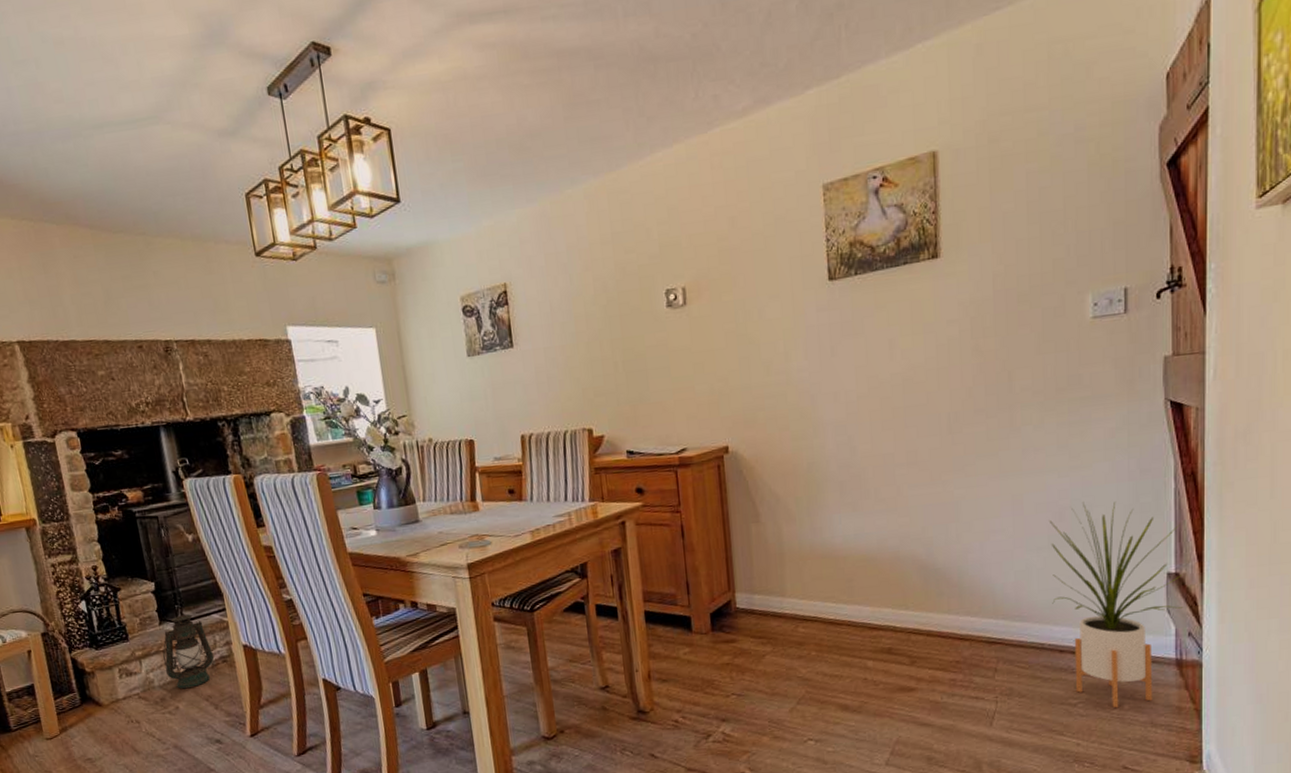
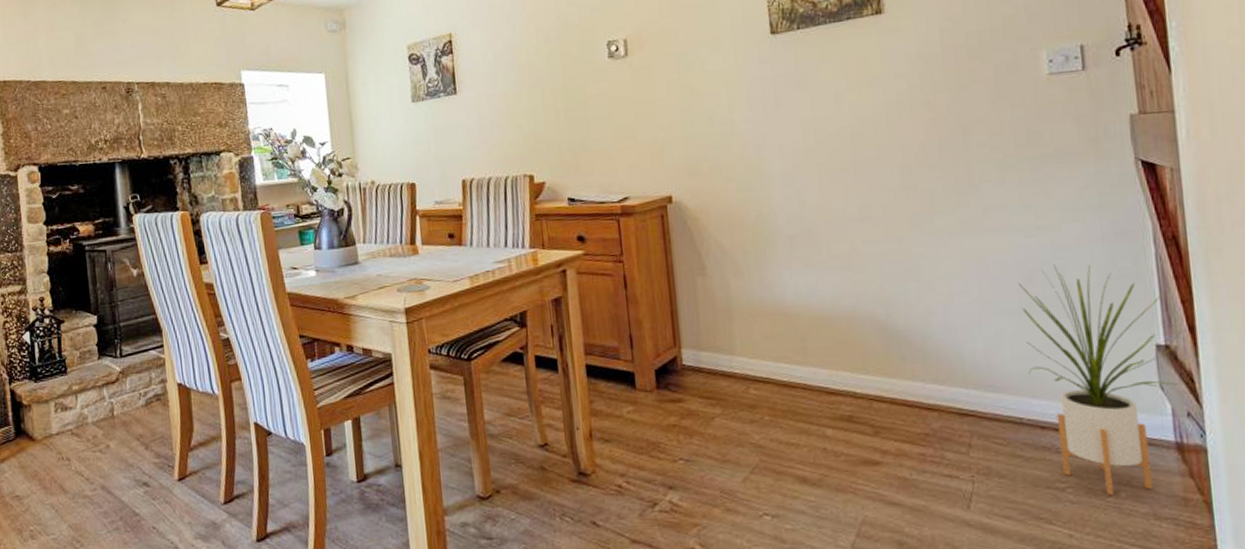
lantern: present [163,614,214,689] -> none [98,349,148,427]

